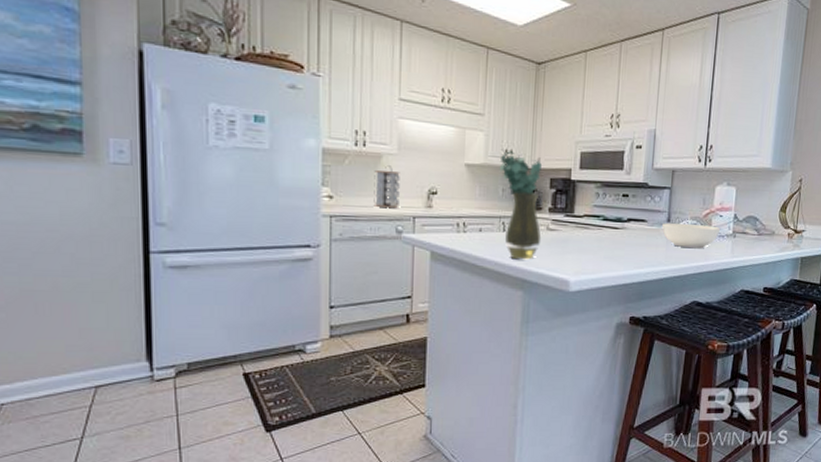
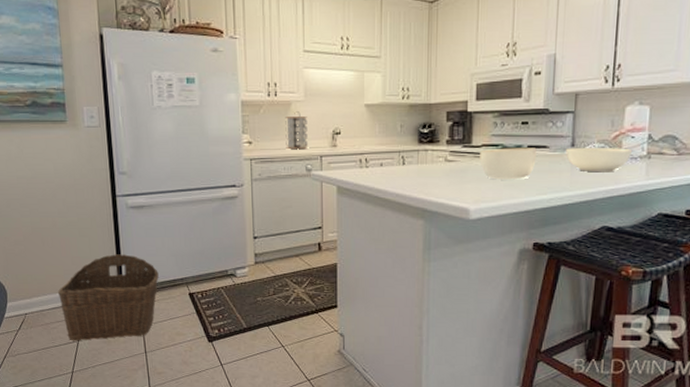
wicker basket: none [54,325,204,439] -> present [57,254,159,341]
vase: present [499,148,542,260] -> none [397,86,440,191]
bowl: none [581,219,636,252] -> present [480,147,537,180]

